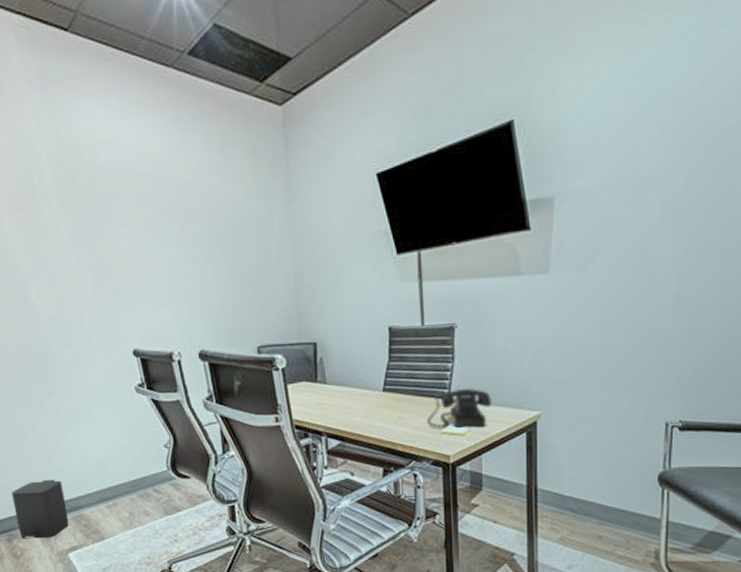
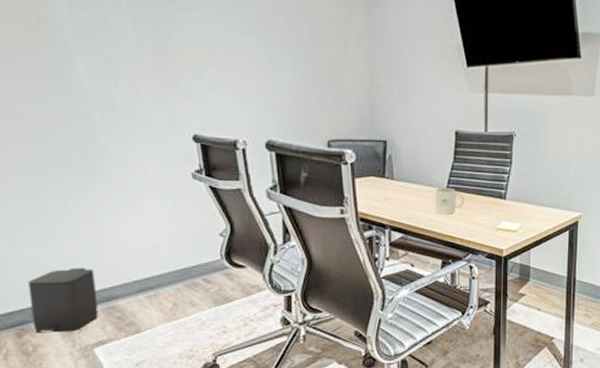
mug: none [371,389,403,419] -> present [435,187,464,215]
telephone: present [427,388,493,429] -> none [485,190,543,225]

